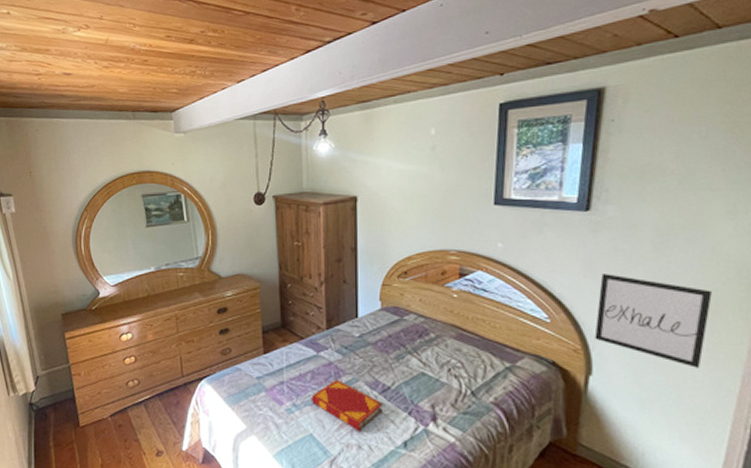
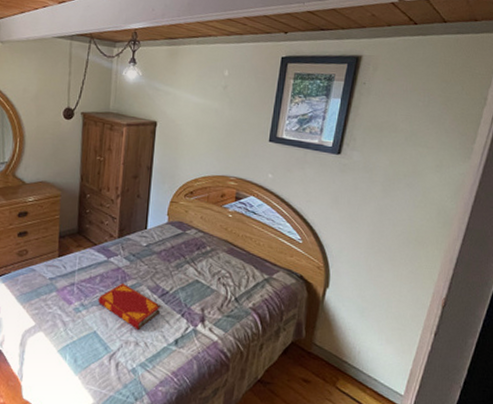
wall art: present [594,274,712,368] -> none [334,206,419,286]

